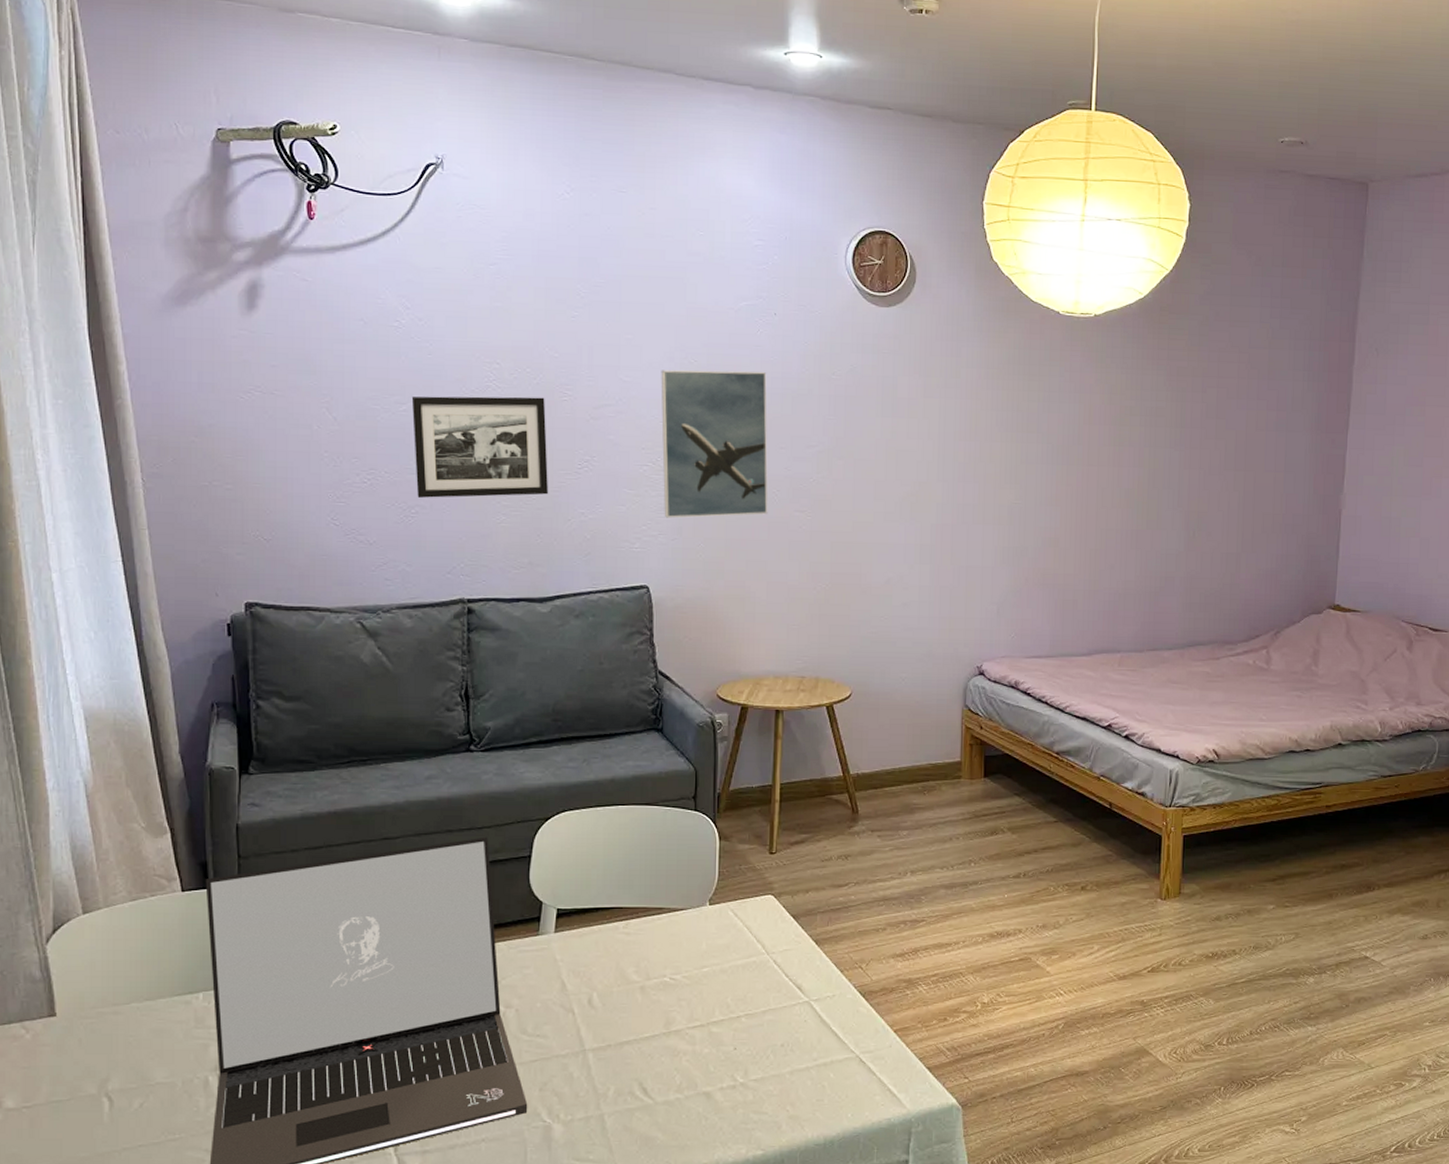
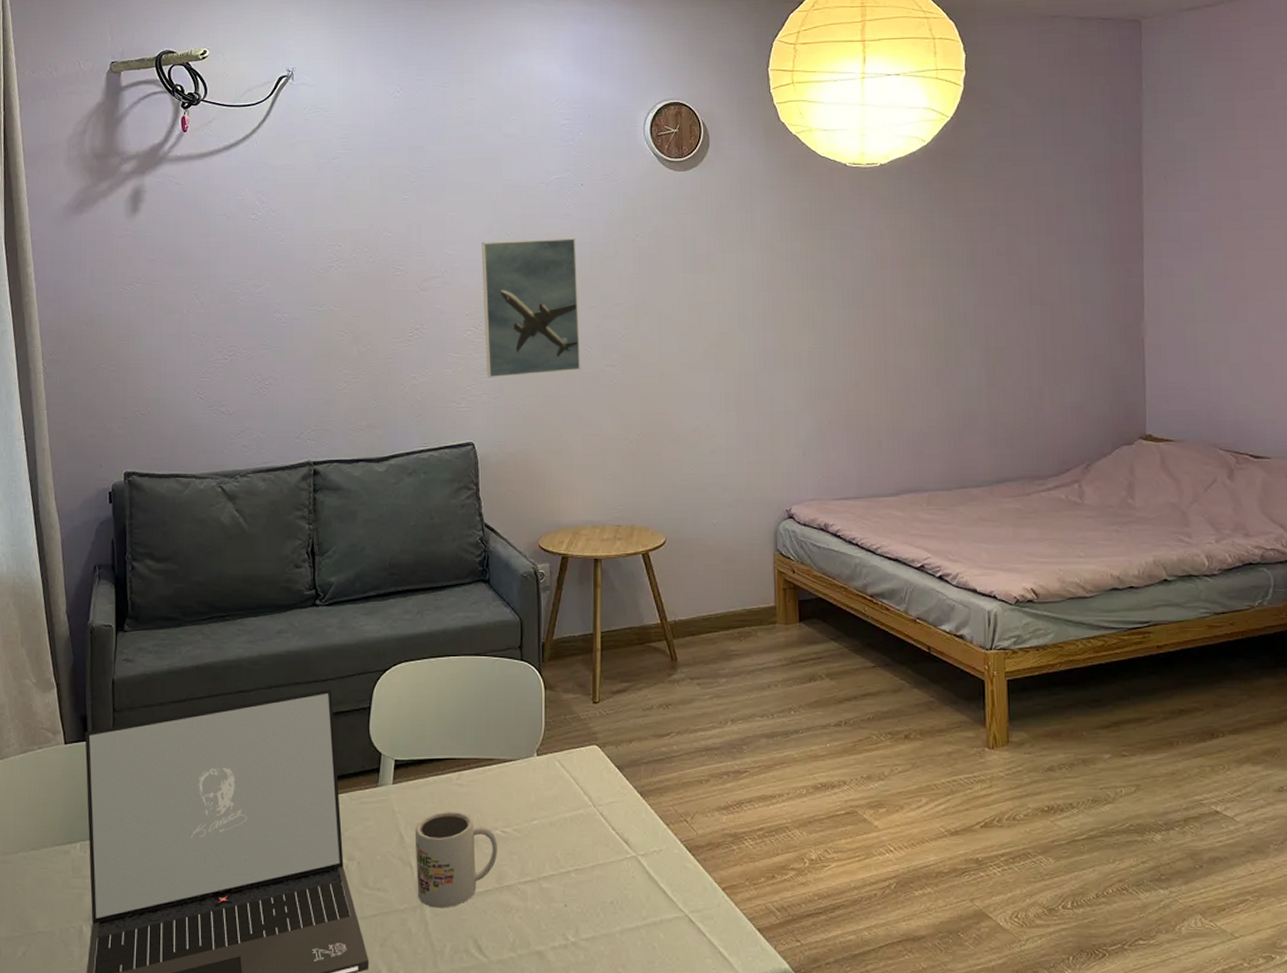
picture frame: present [411,396,549,498] -> none [266,273,384,370]
mug: none [578,959,666,1053] -> present [415,811,498,909]

